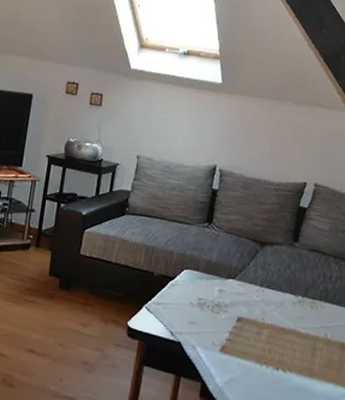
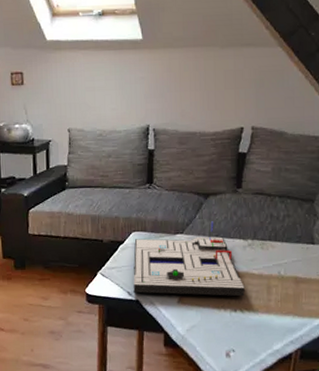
board game: none [176,271,290,355] -> present [133,221,245,297]

